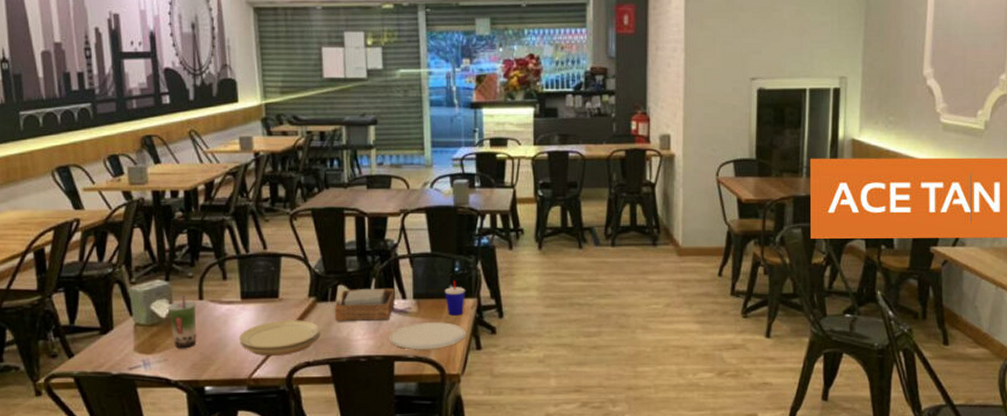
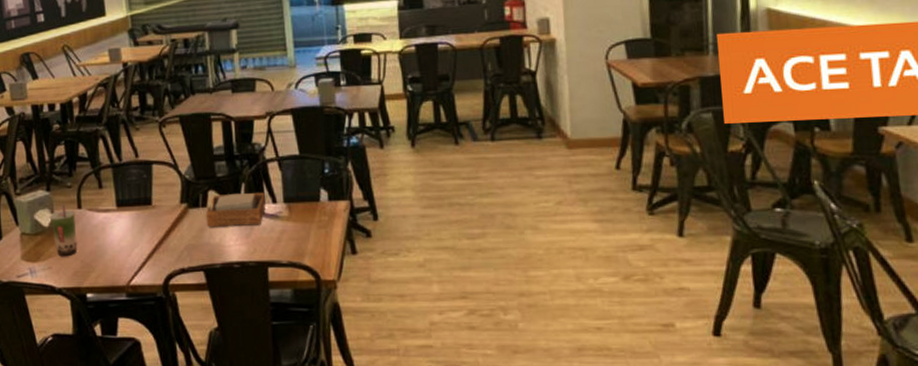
plate: present [239,320,321,357] -> none [117,226,194,264]
plate: present [389,322,467,350] -> none [261,226,341,256]
beverage cup: present [444,281,465,316] -> none [315,183,337,219]

